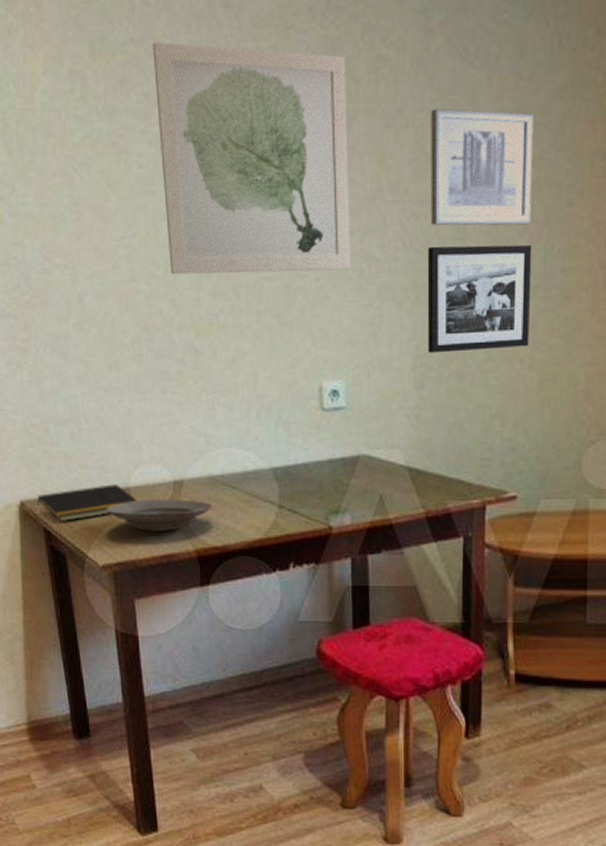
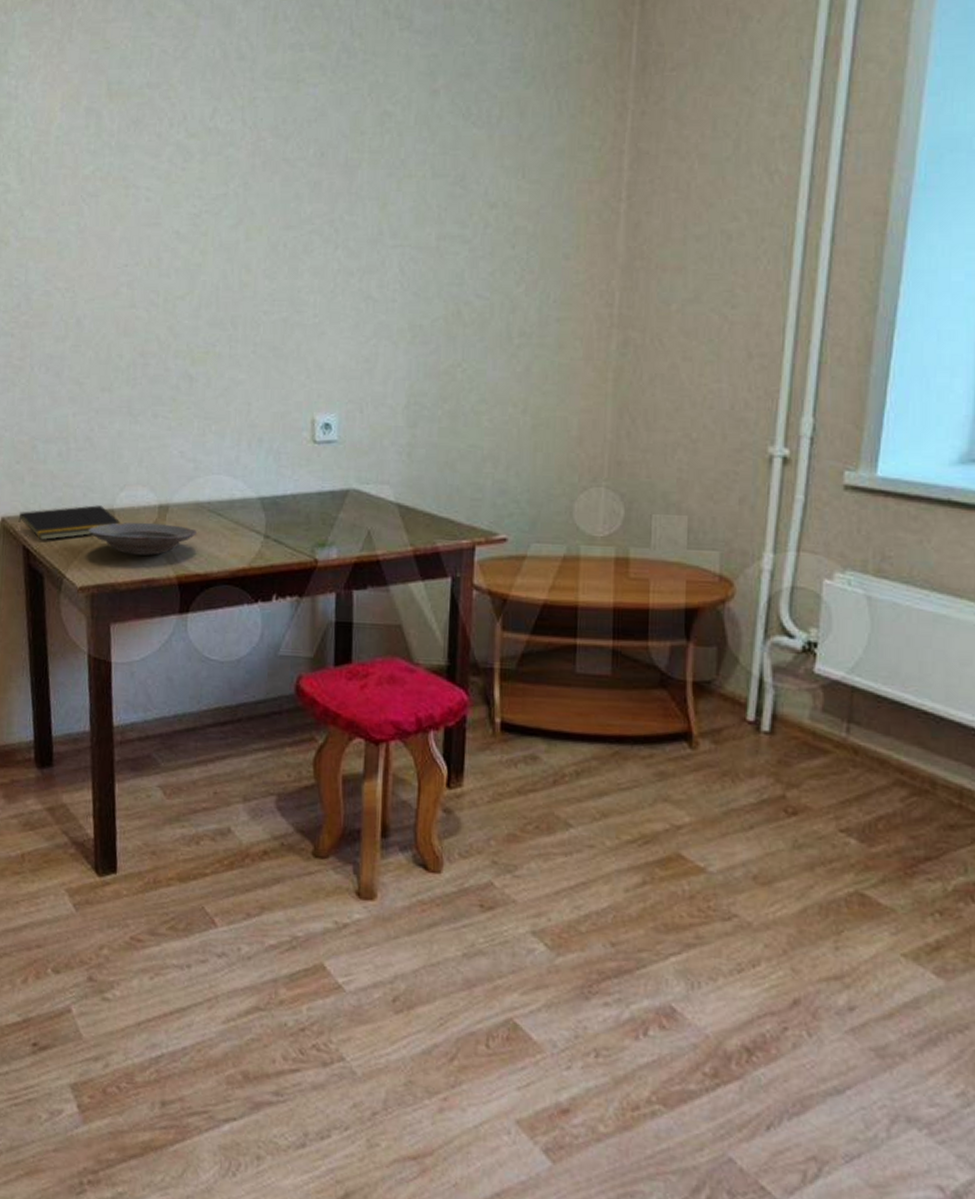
wall art: present [152,42,350,275] -> none [167,87,353,307]
picture frame: present [427,244,532,353] -> none [422,290,528,393]
wall art: present [430,108,534,226] -> none [429,162,532,275]

